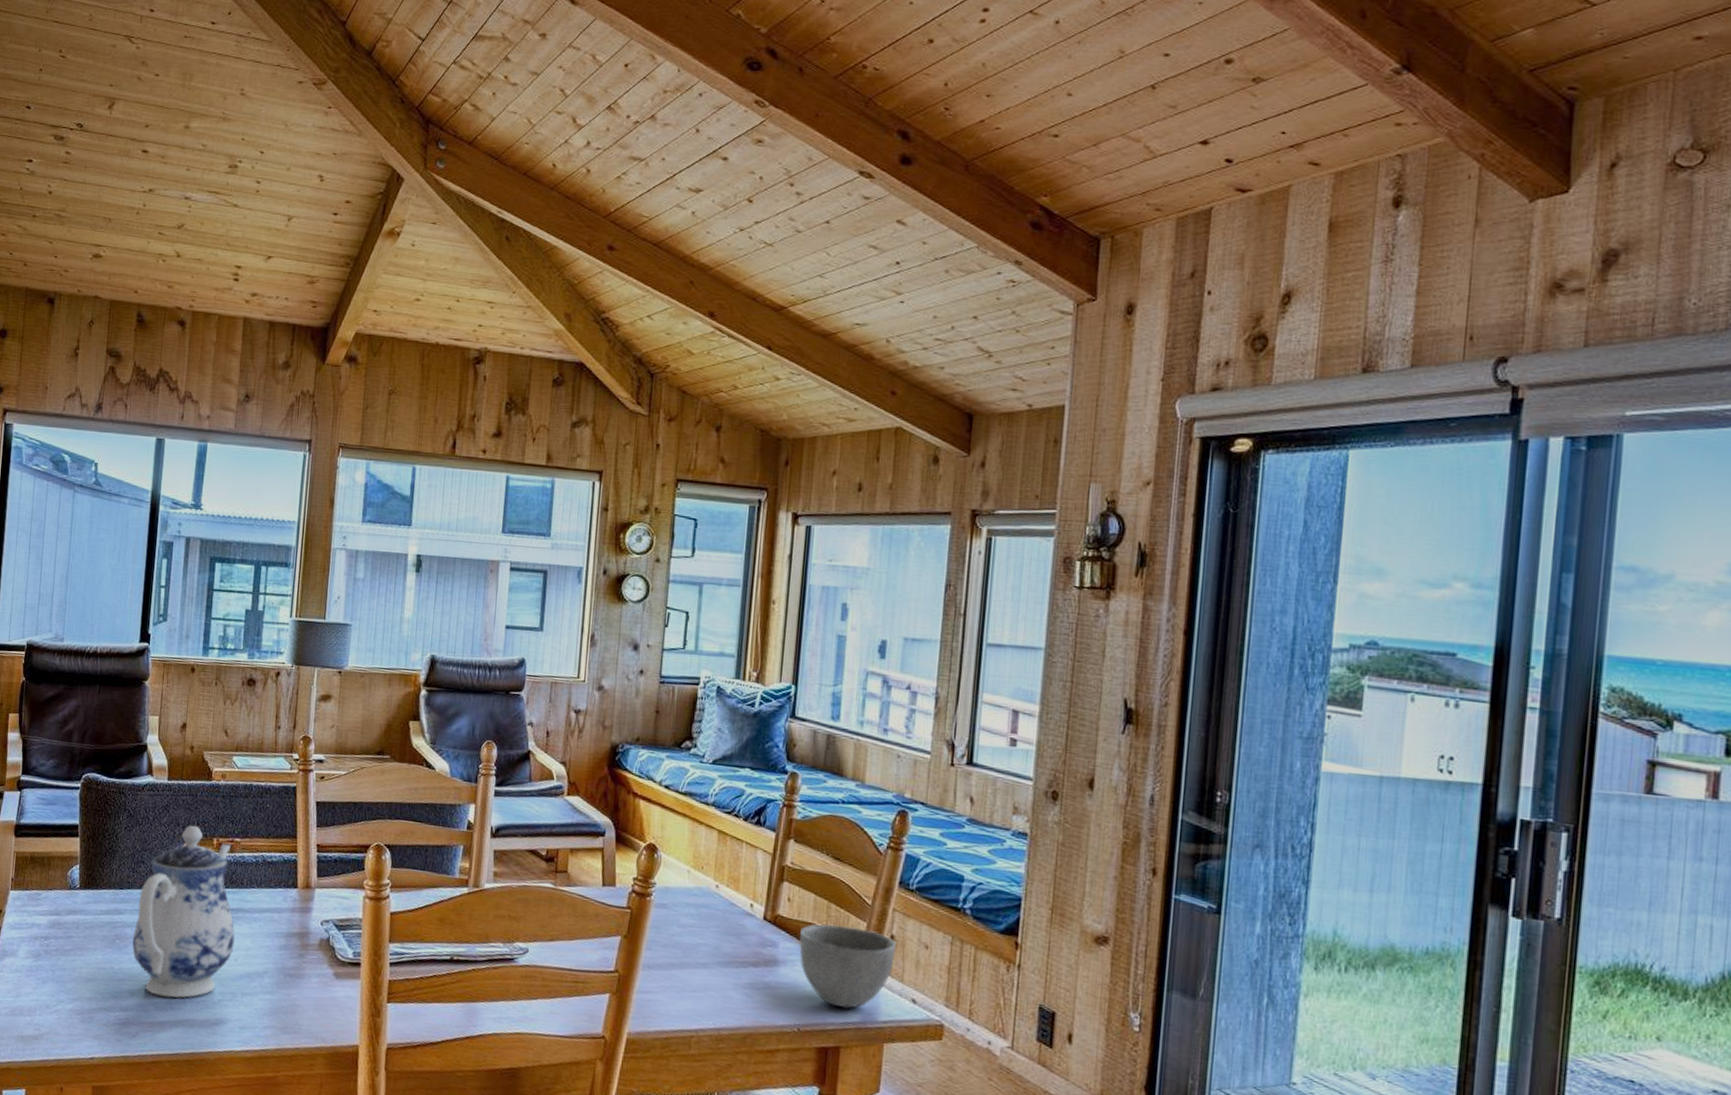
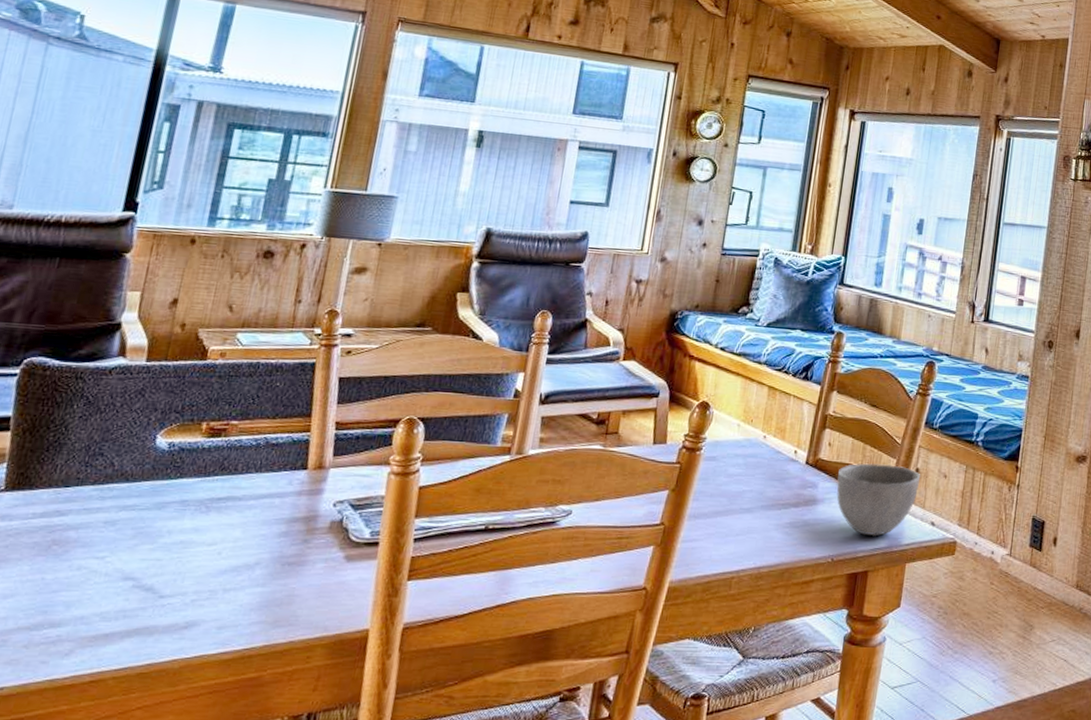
teapot: present [132,825,235,998] -> none [75,409,225,605]

